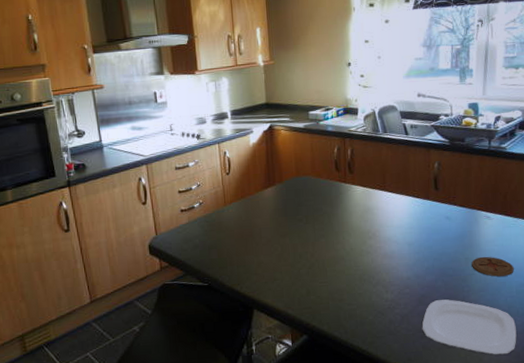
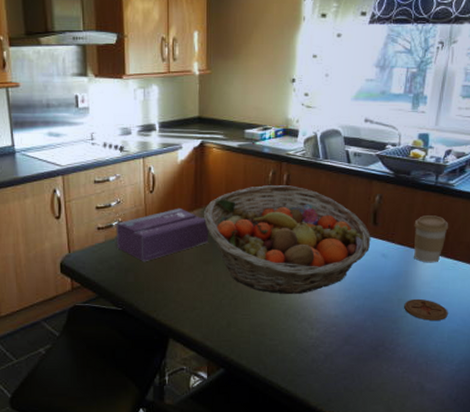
tissue box: none [197,186,284,239] -> present [116,207,209,262]
fruit basket: none [276,159,434,261] -> present [203,185,371,294]
plate: present [422,299,517,356] -> none [345,341,444,401]
coffee cup: none [473,177,506,222] -> present [414,215,449,263]

